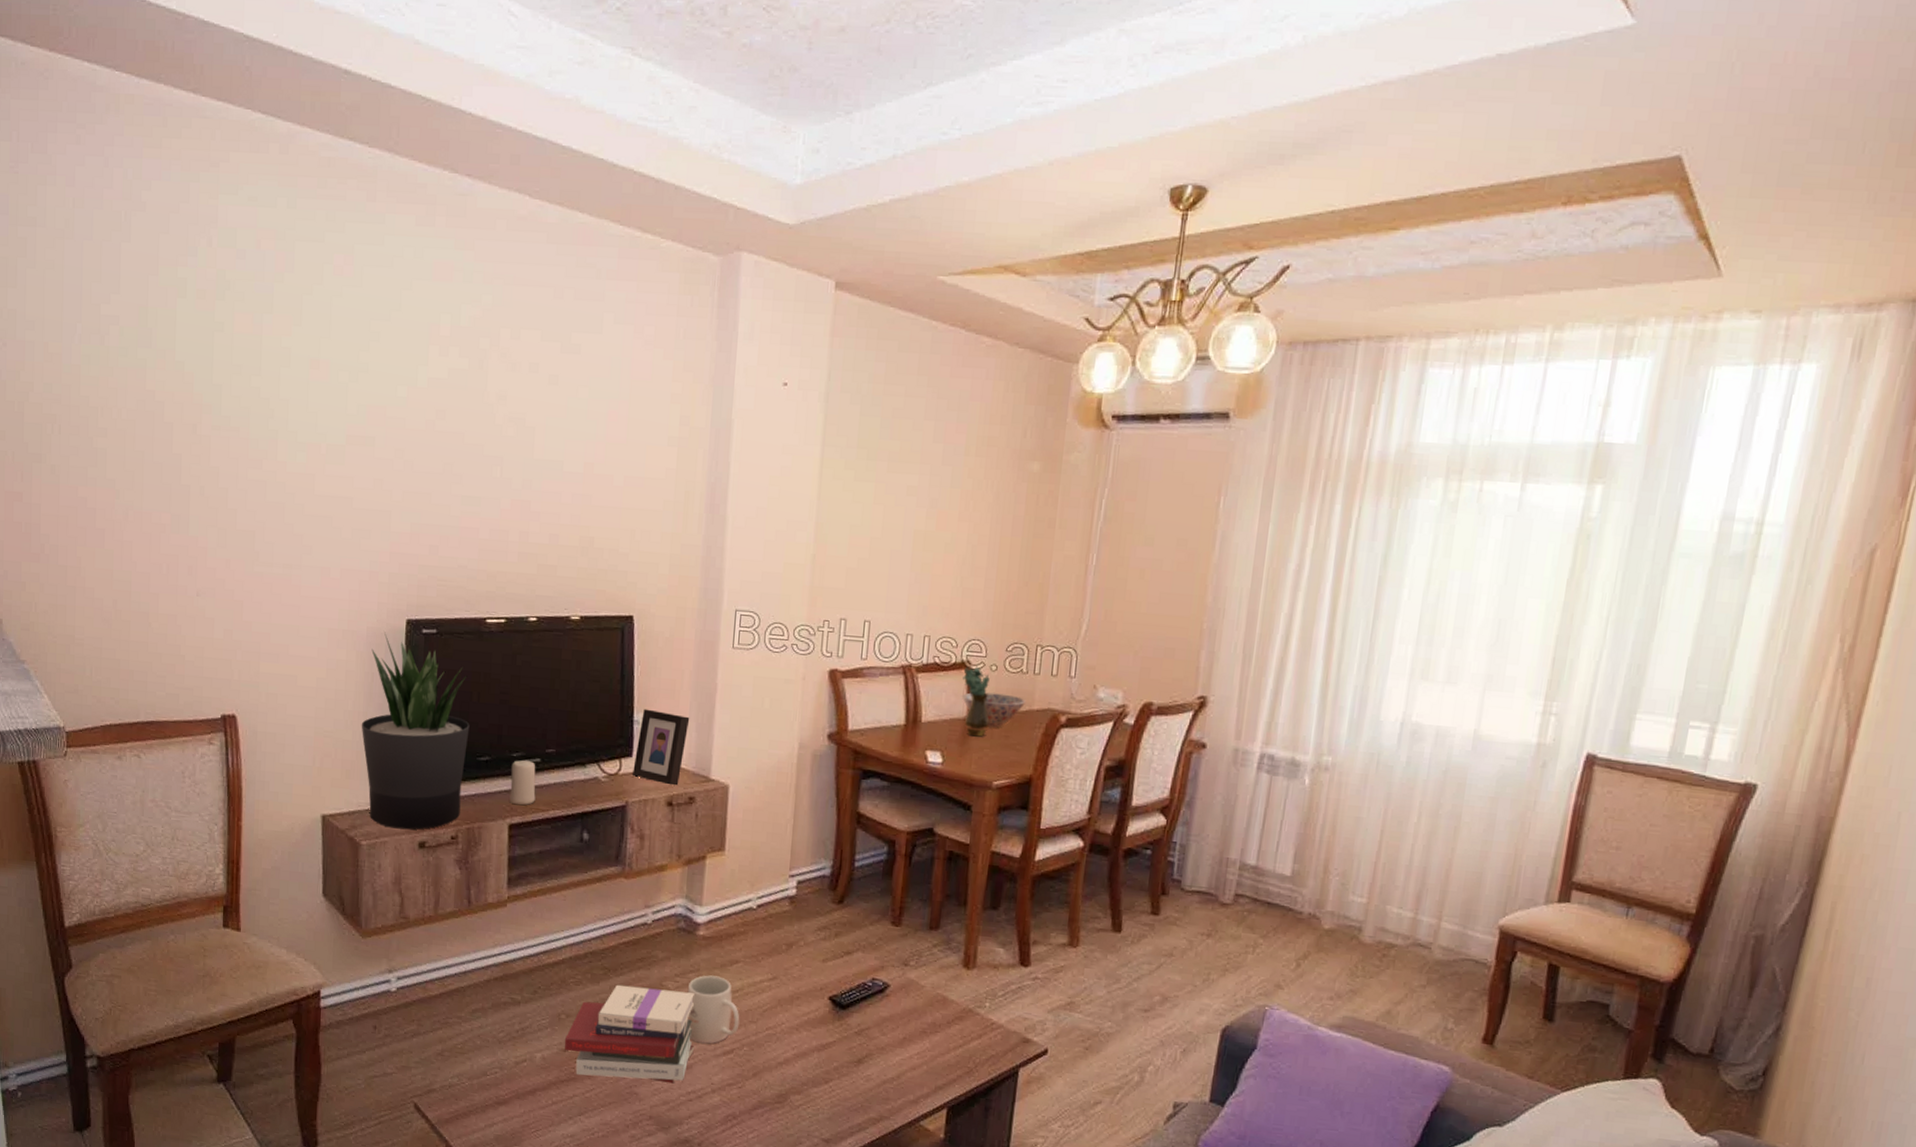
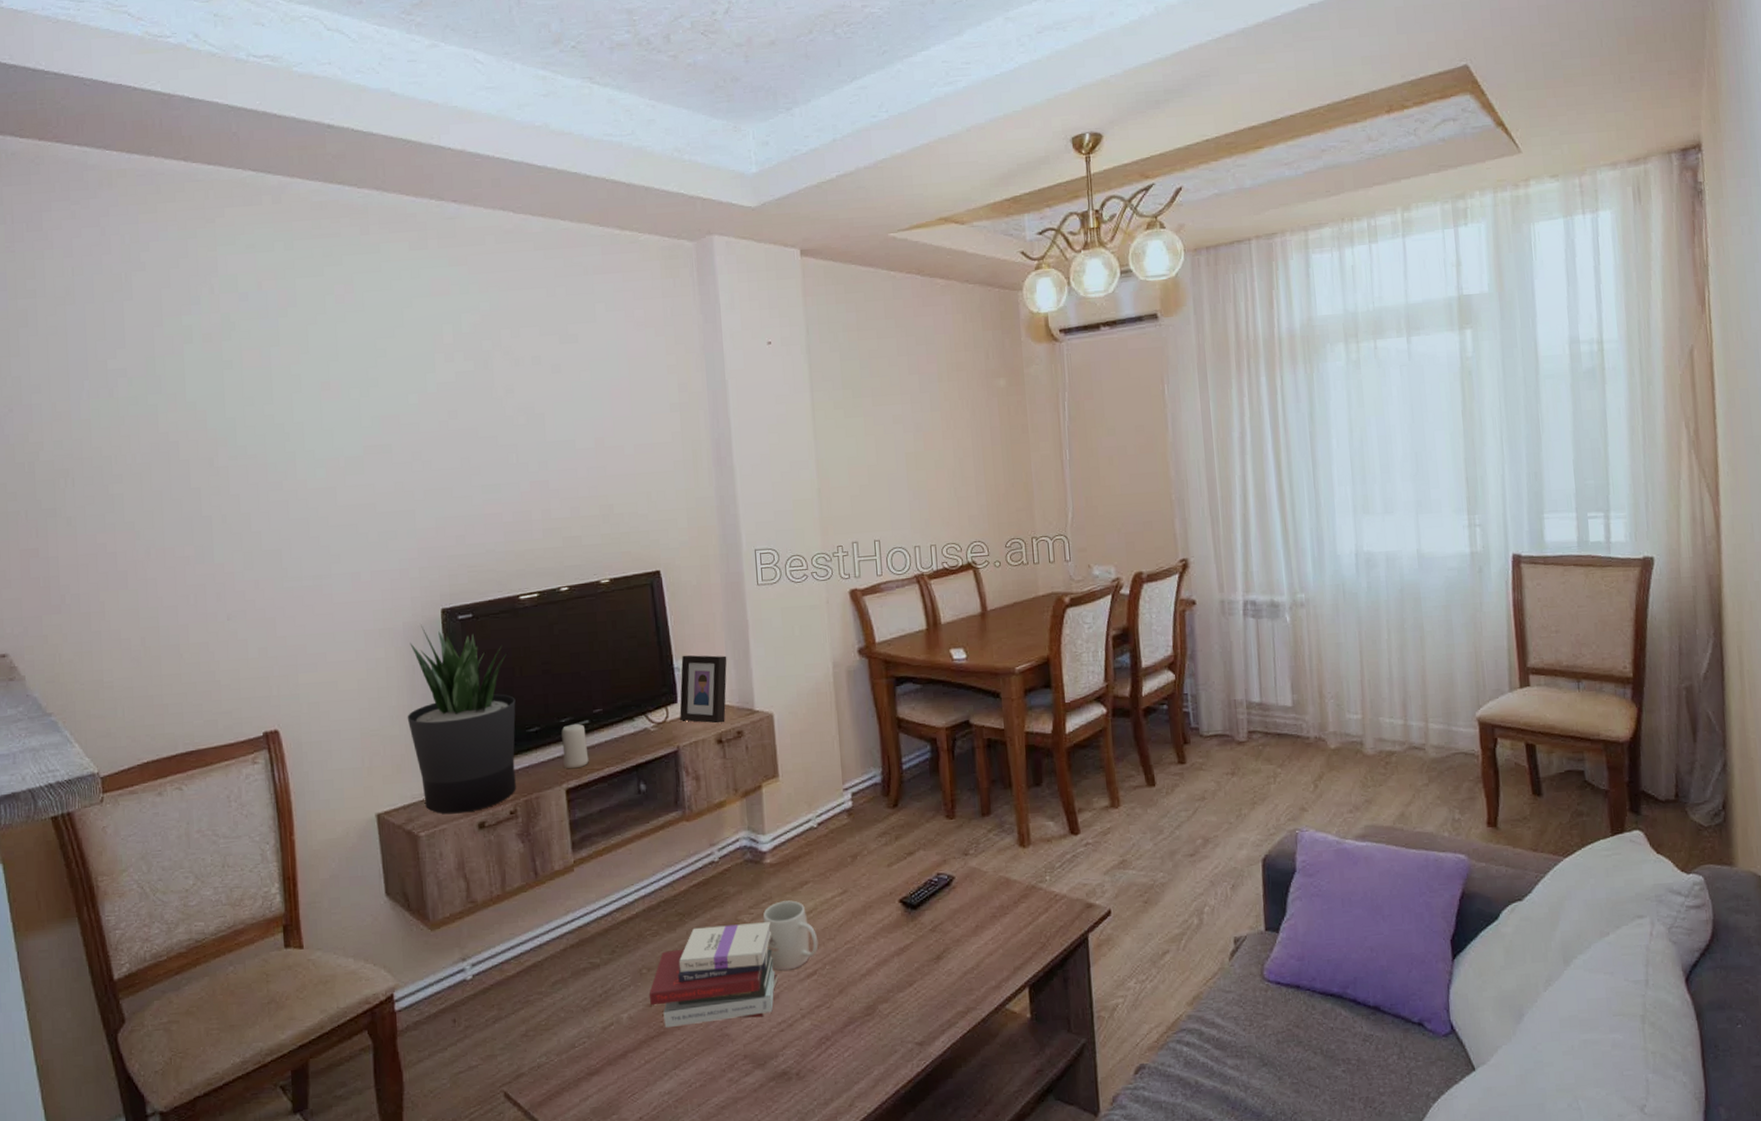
bowl: present [962,692,1025,728] -> none [974,585,1031,618]
vase: present [963,664,990,737] -> none [971,565,1003,629]

